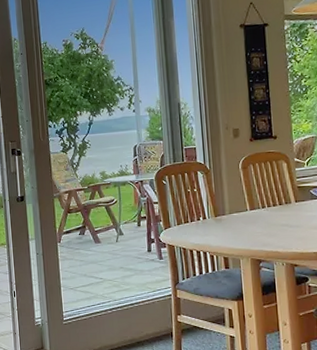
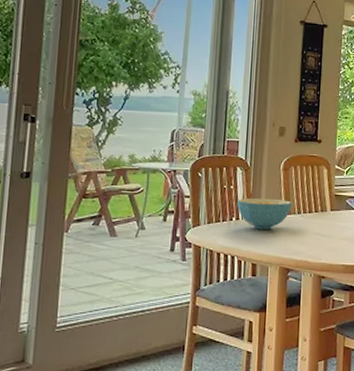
cereal bowl: none [202,196,255,226] -> present [237,197,292,230]

